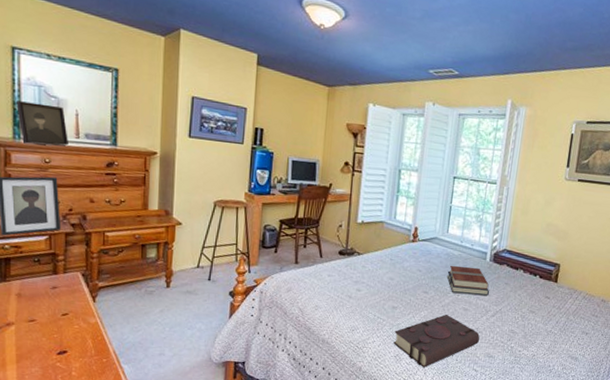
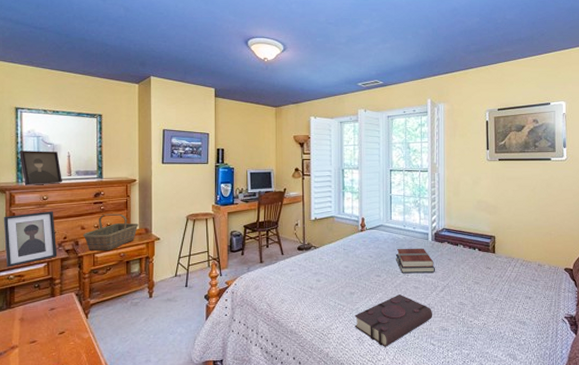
basket: none [92,188,158,231] -> present [83,213,139,252]

